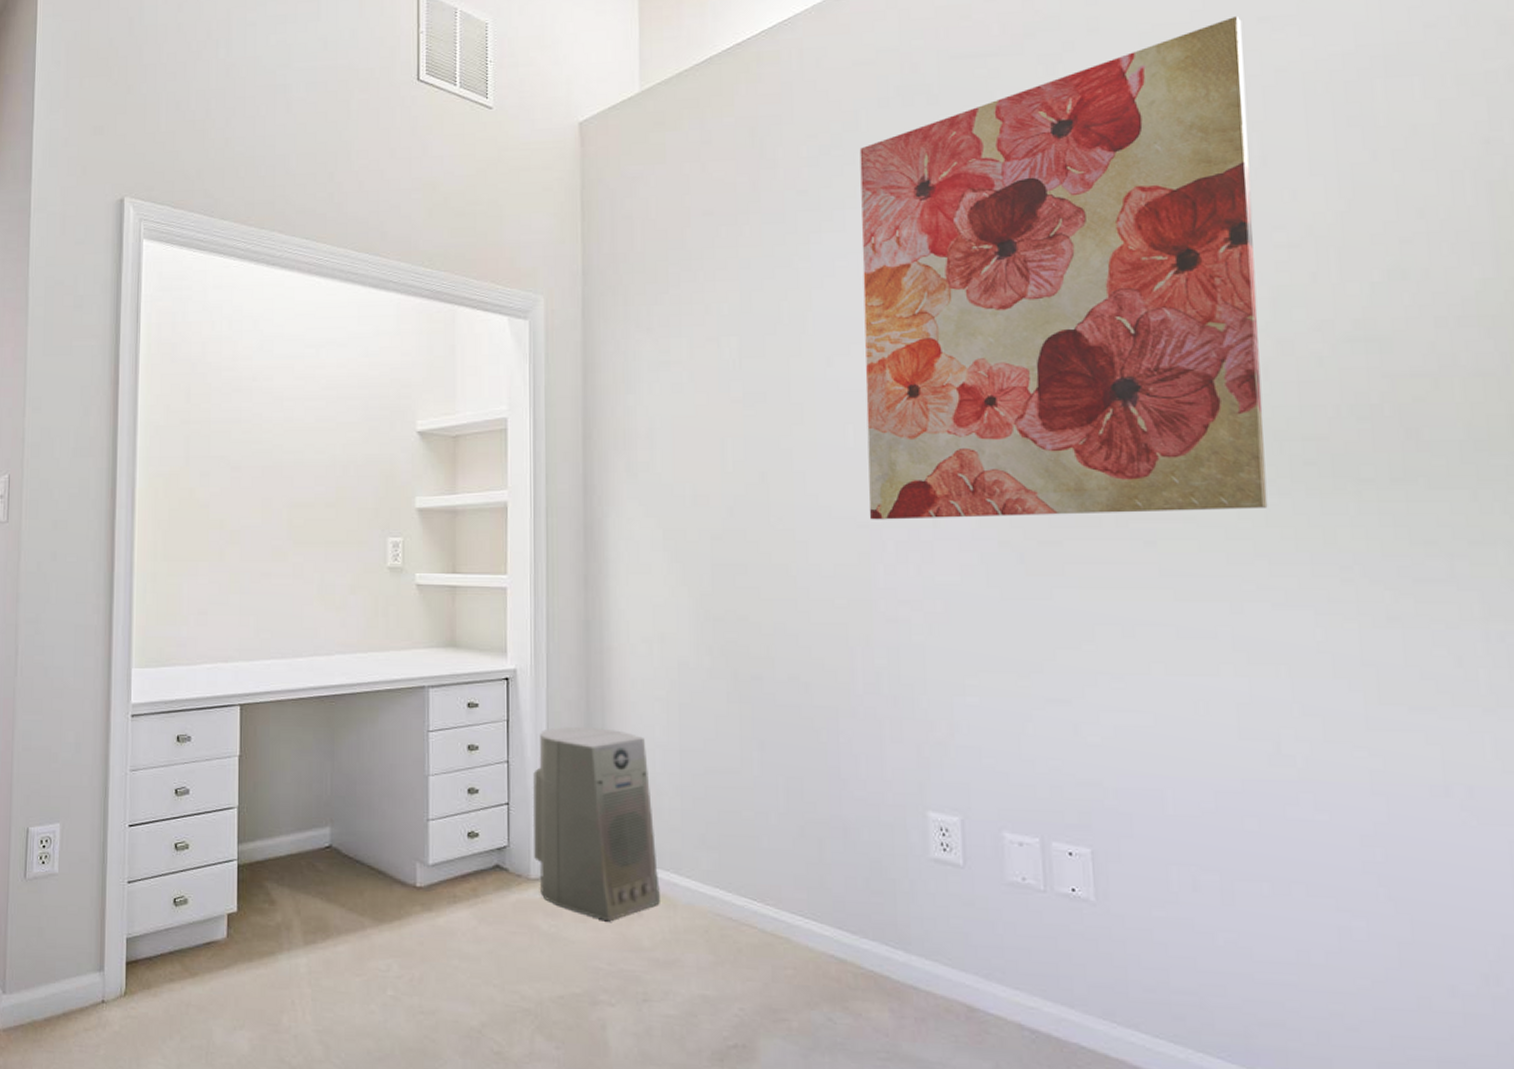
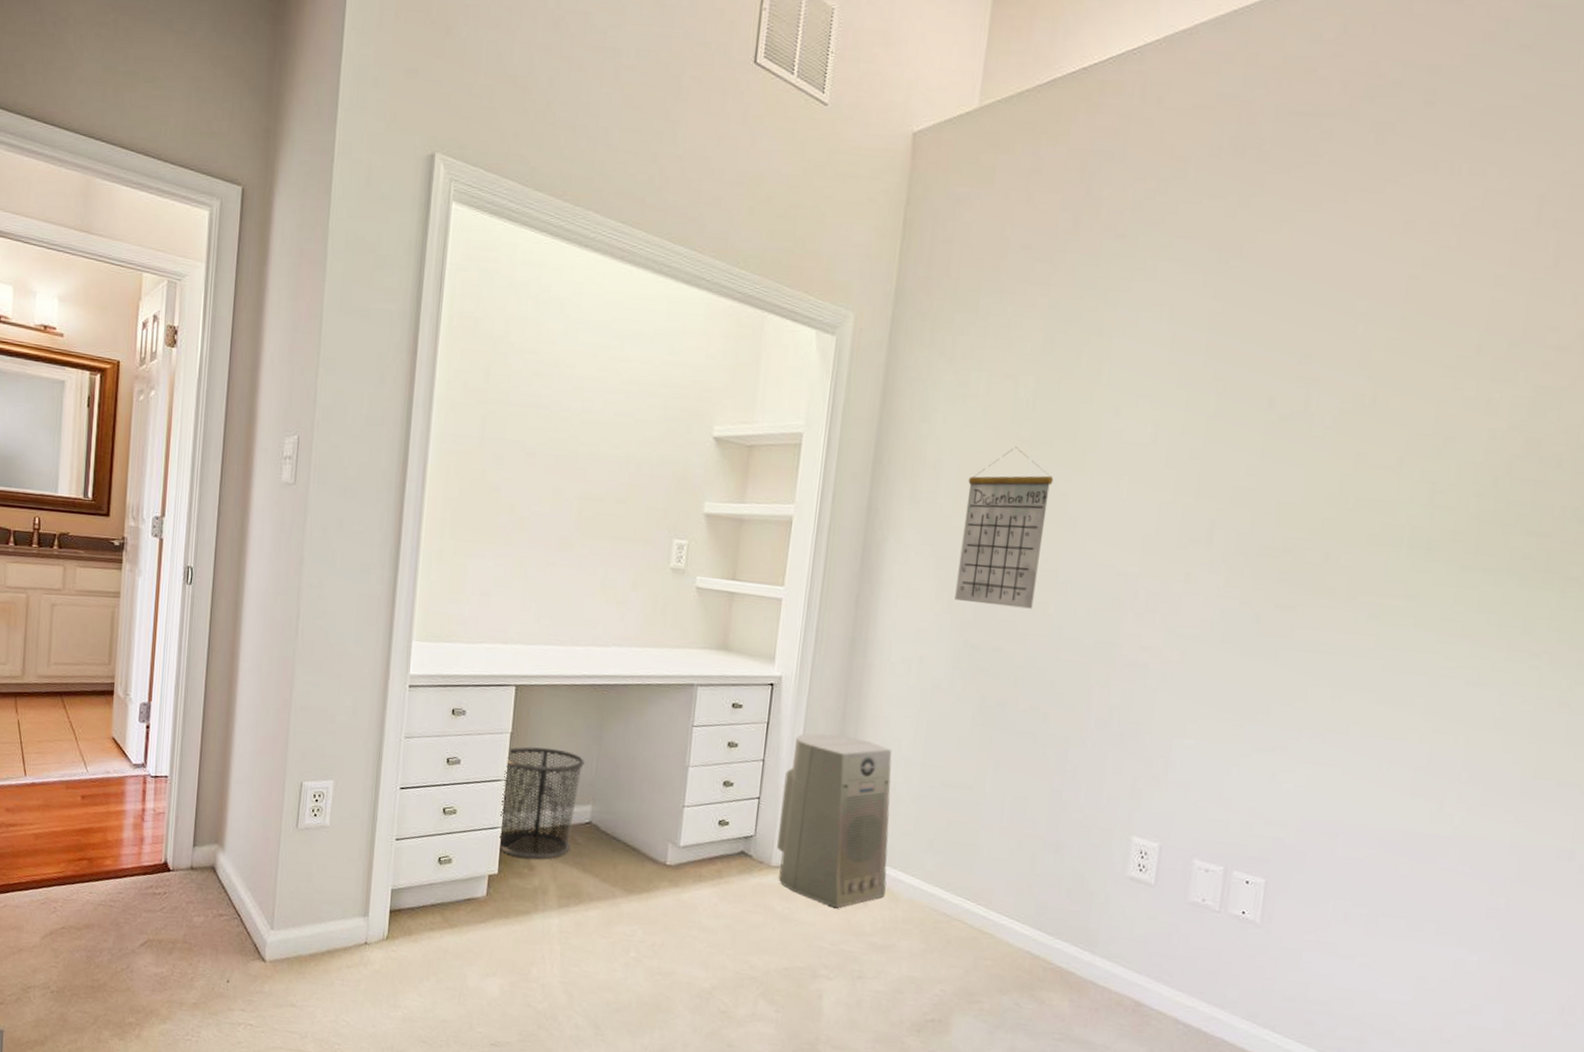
waste bin: none [235,768,319,892] -> present [500,746,585,859]
calendar: none [684,408,774,572] -> present [955,447,1054,609]
wall art: present [859,15,1268,520] -> none [1128,106,1570,595]

